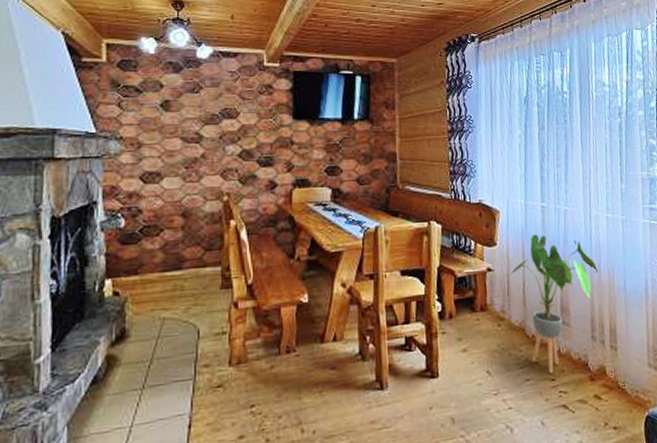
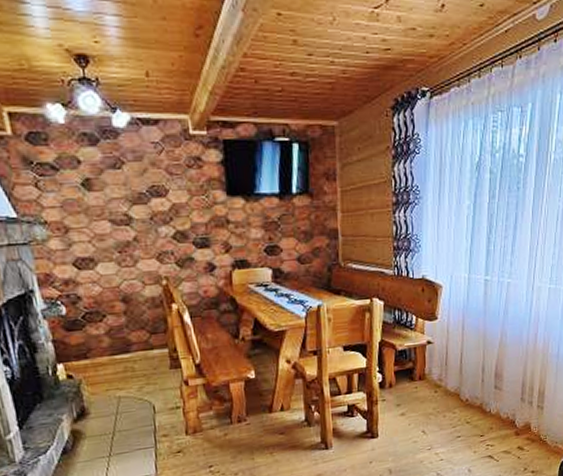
house plant: present [508,234,597,375] -> none [447,307,533,432]

